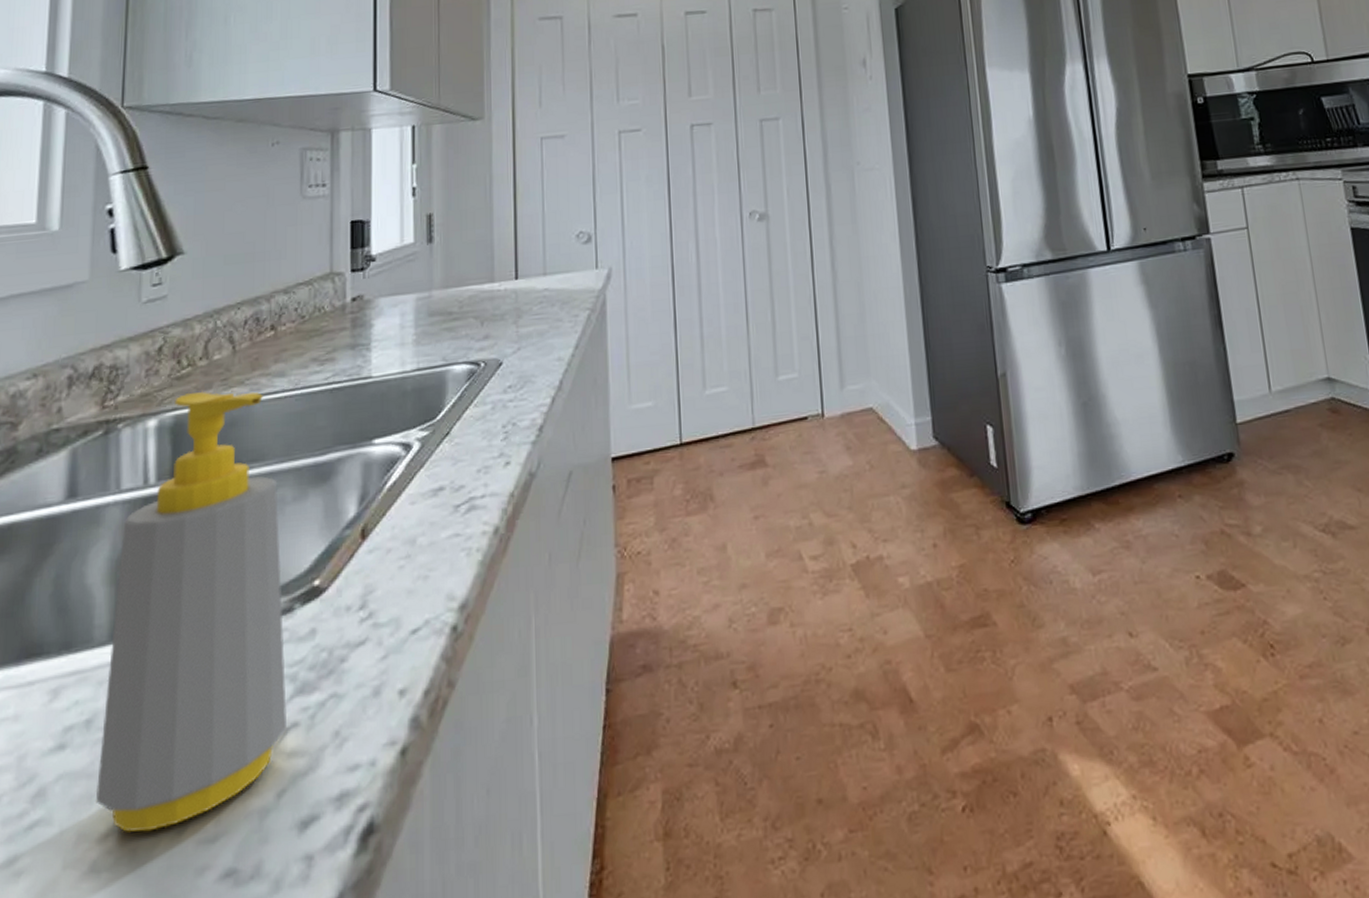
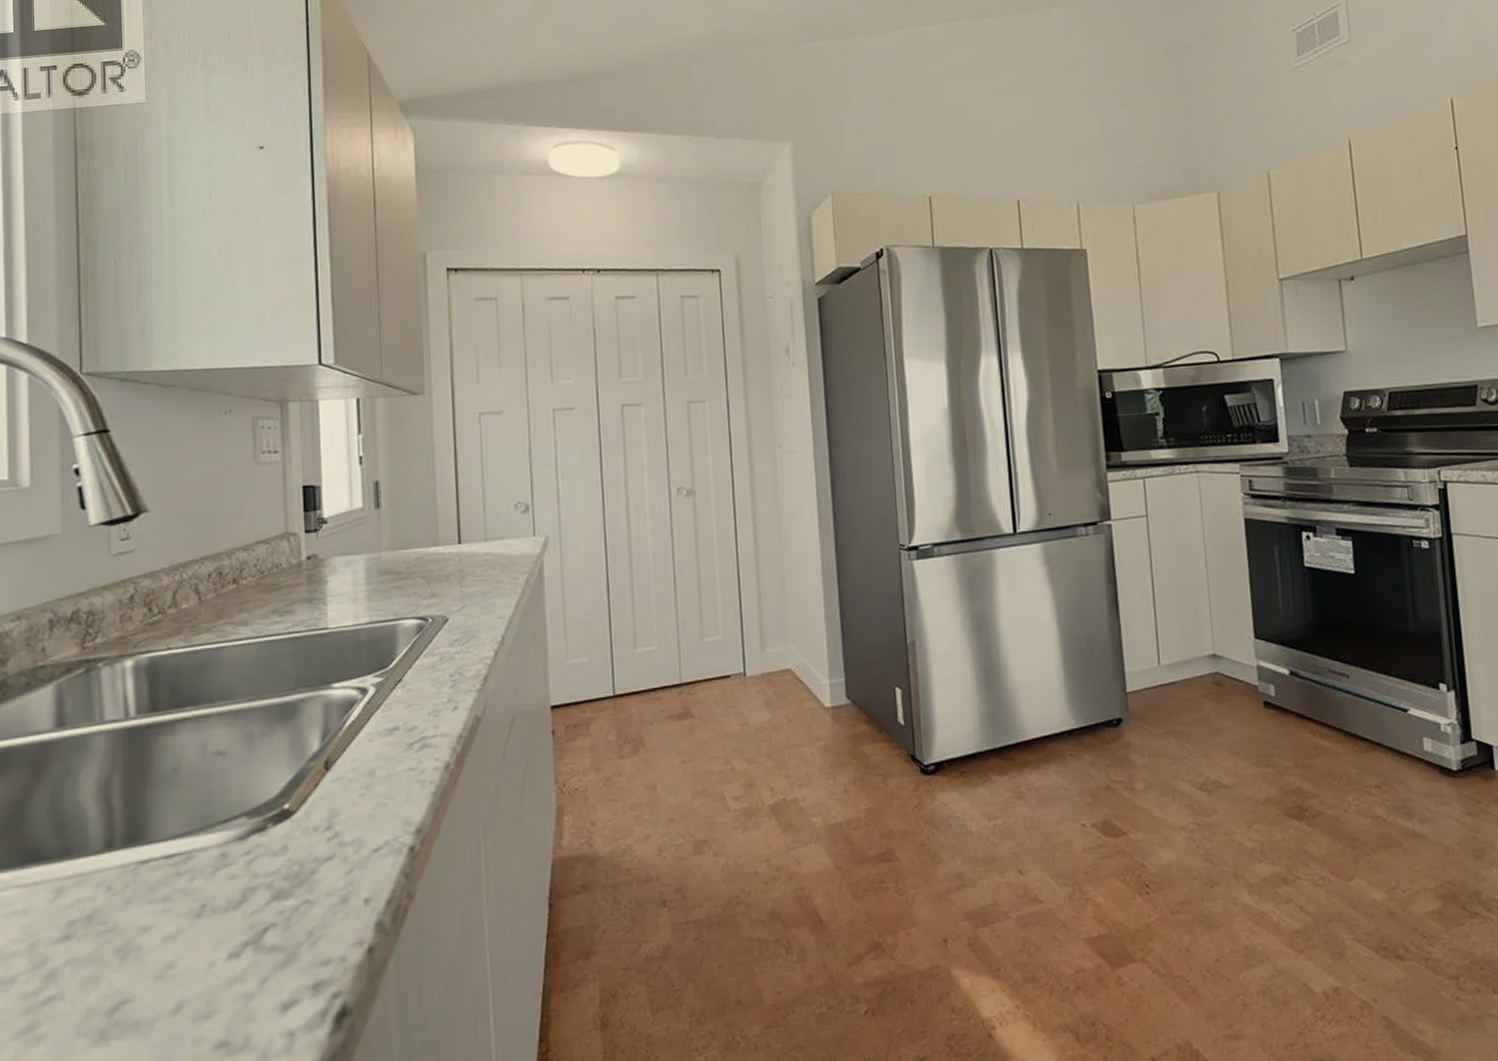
soap bottle: present [95,391,288,832] -> none [100,636,267,1009]

